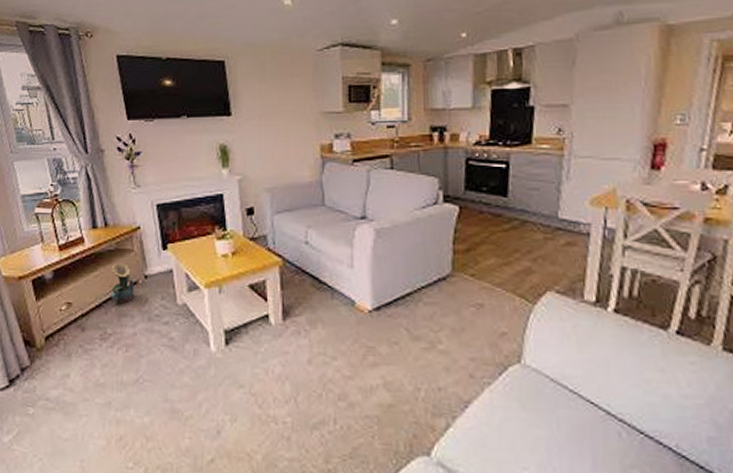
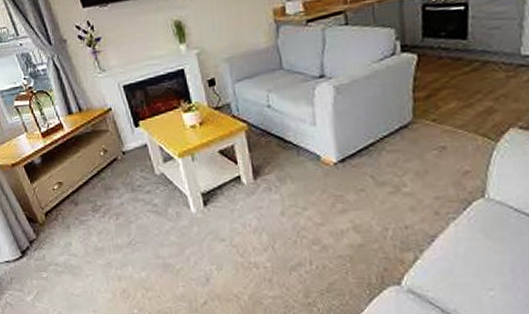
potted flower: present [111,263,135,304] -> none [91,143,117,179]

